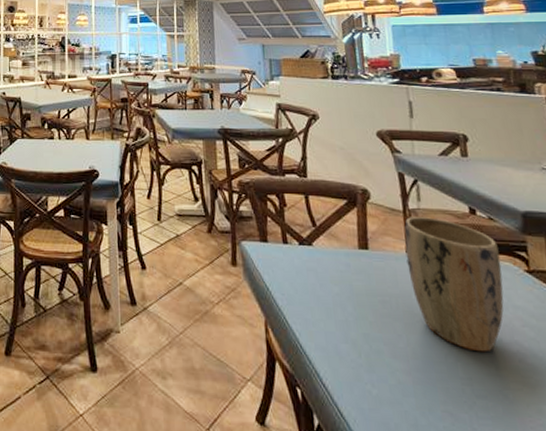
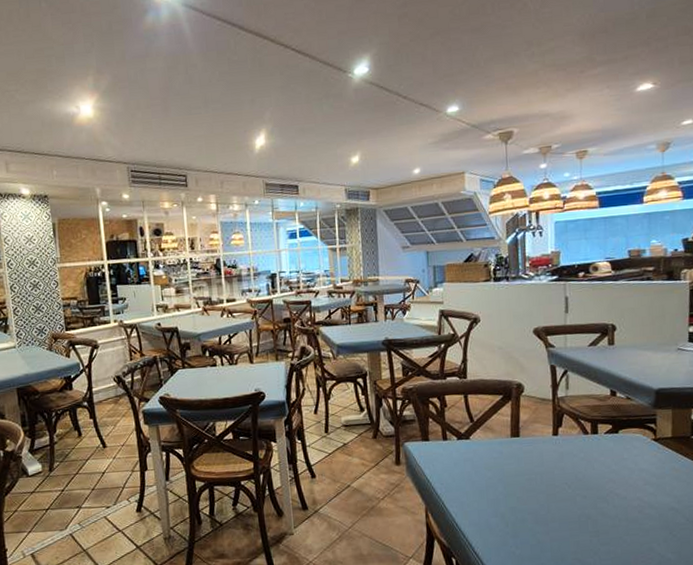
plant pot: present [404,217,504,352] -> none [552,402,633,510]

